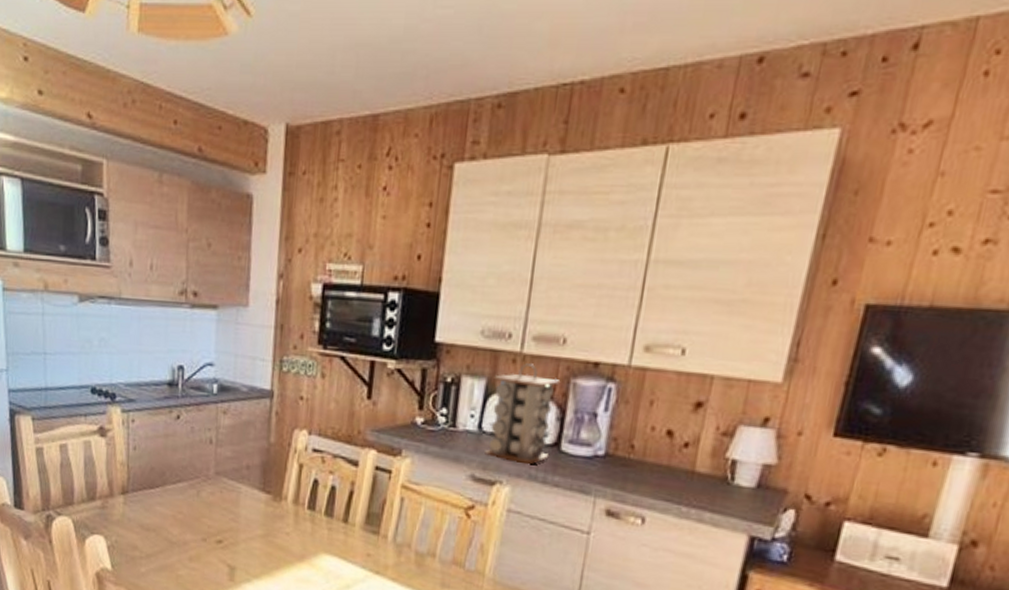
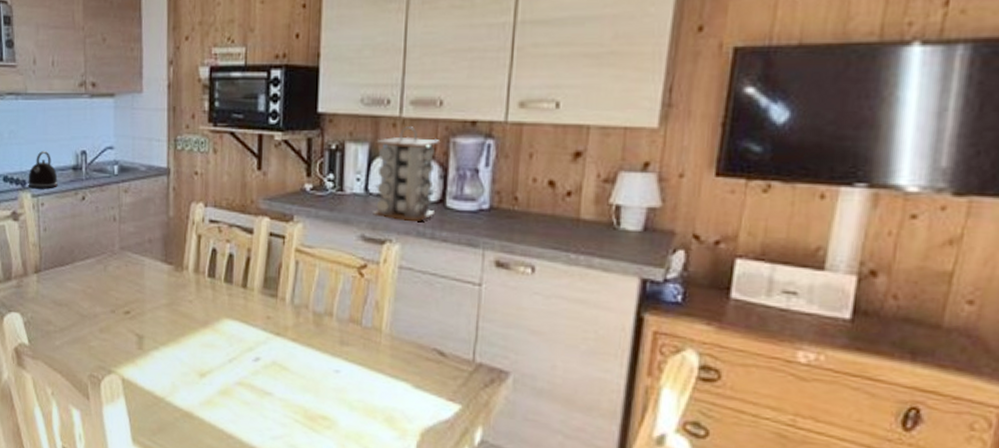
kettle: none [118,362,151,405] -> present [28,150,58,189]

